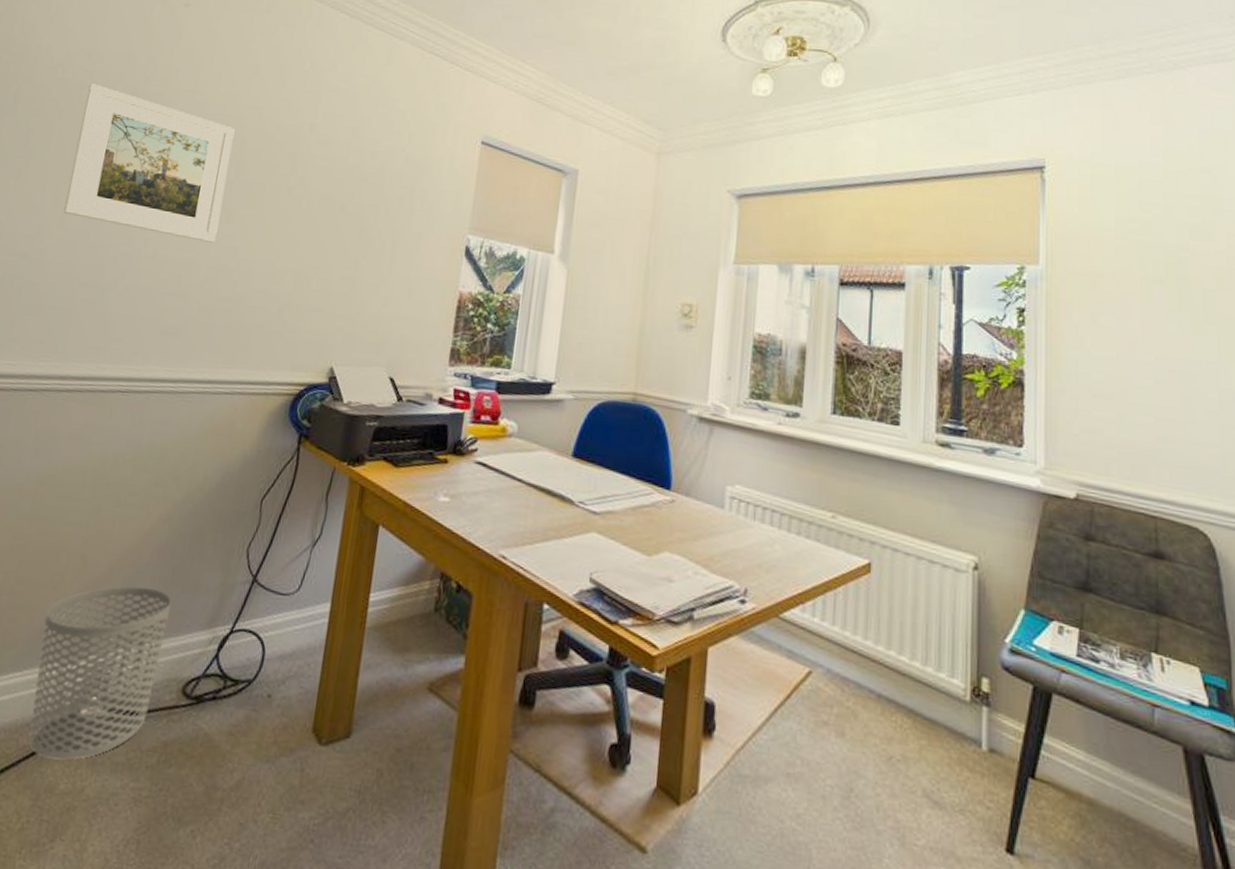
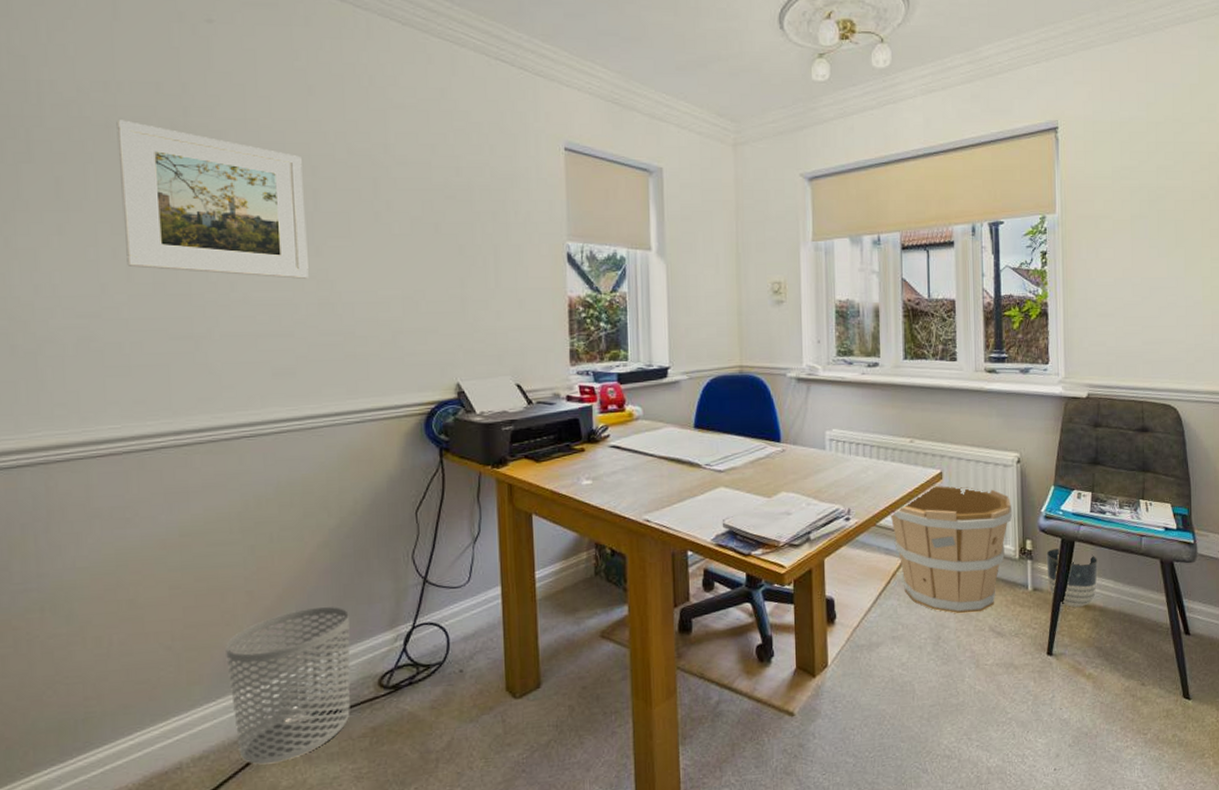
wooden bucket: none [798,578,965,766] -> present [890,485,1013,614]
planter: none [1010,697,1088,792] -> present [1046,549,1099,608]

